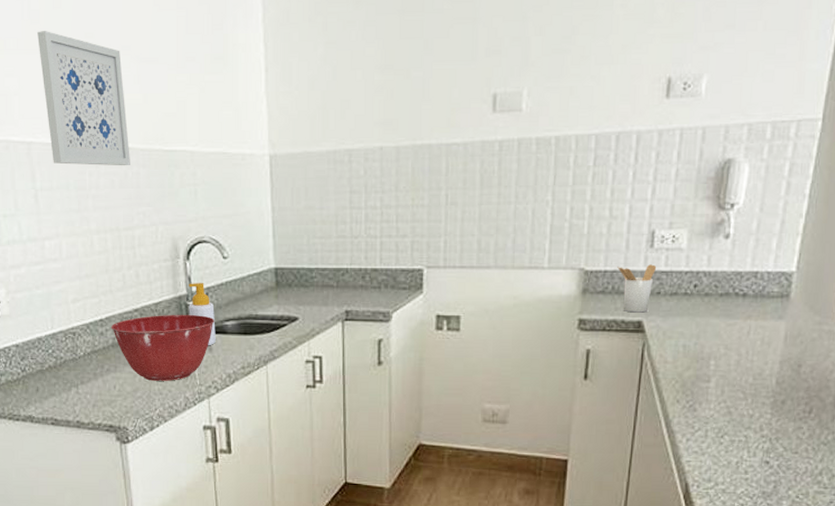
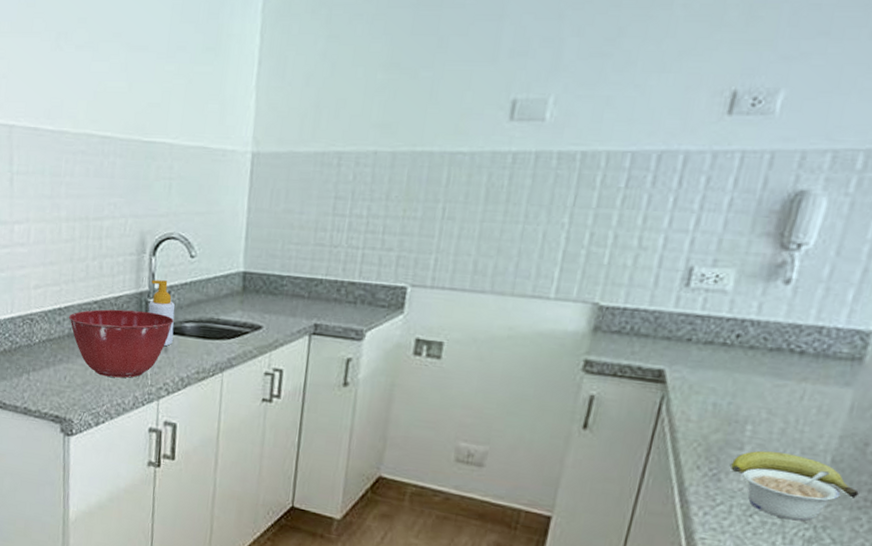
wall art: present [37,31,130,166] -> none [31,15,111,155]
utensil holder: present [617,264,657,313] -> none [640,305,691,361]
fruit: none [702,381,799,410] -> present [730,450,859,497]
legume: none [712,392,786,436] -> present [742,468,840,521]

